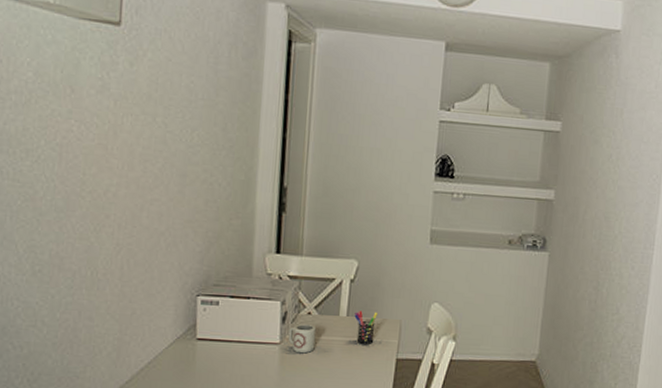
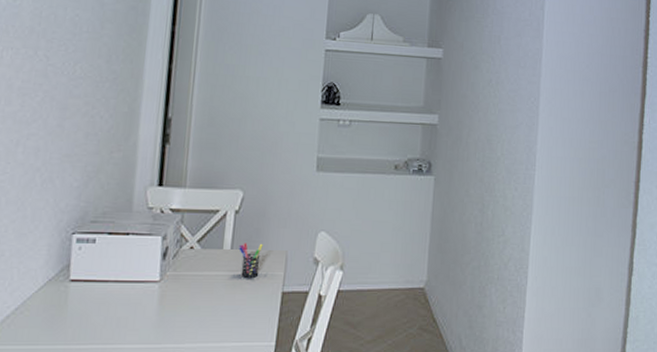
cup: present [288,323,317,354] -> none [168,258,199,291]

